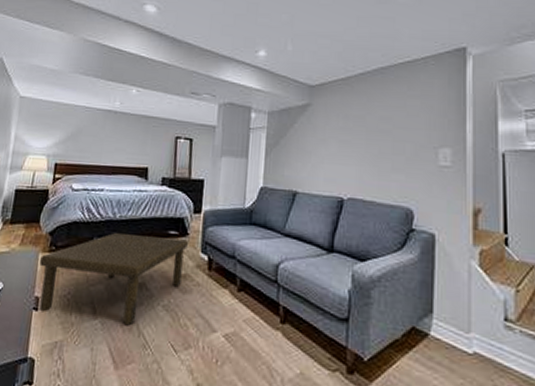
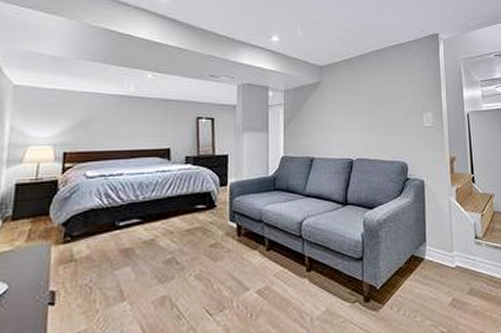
coffee table: present [39,233,188,326] -> none [53,211,216,306]

